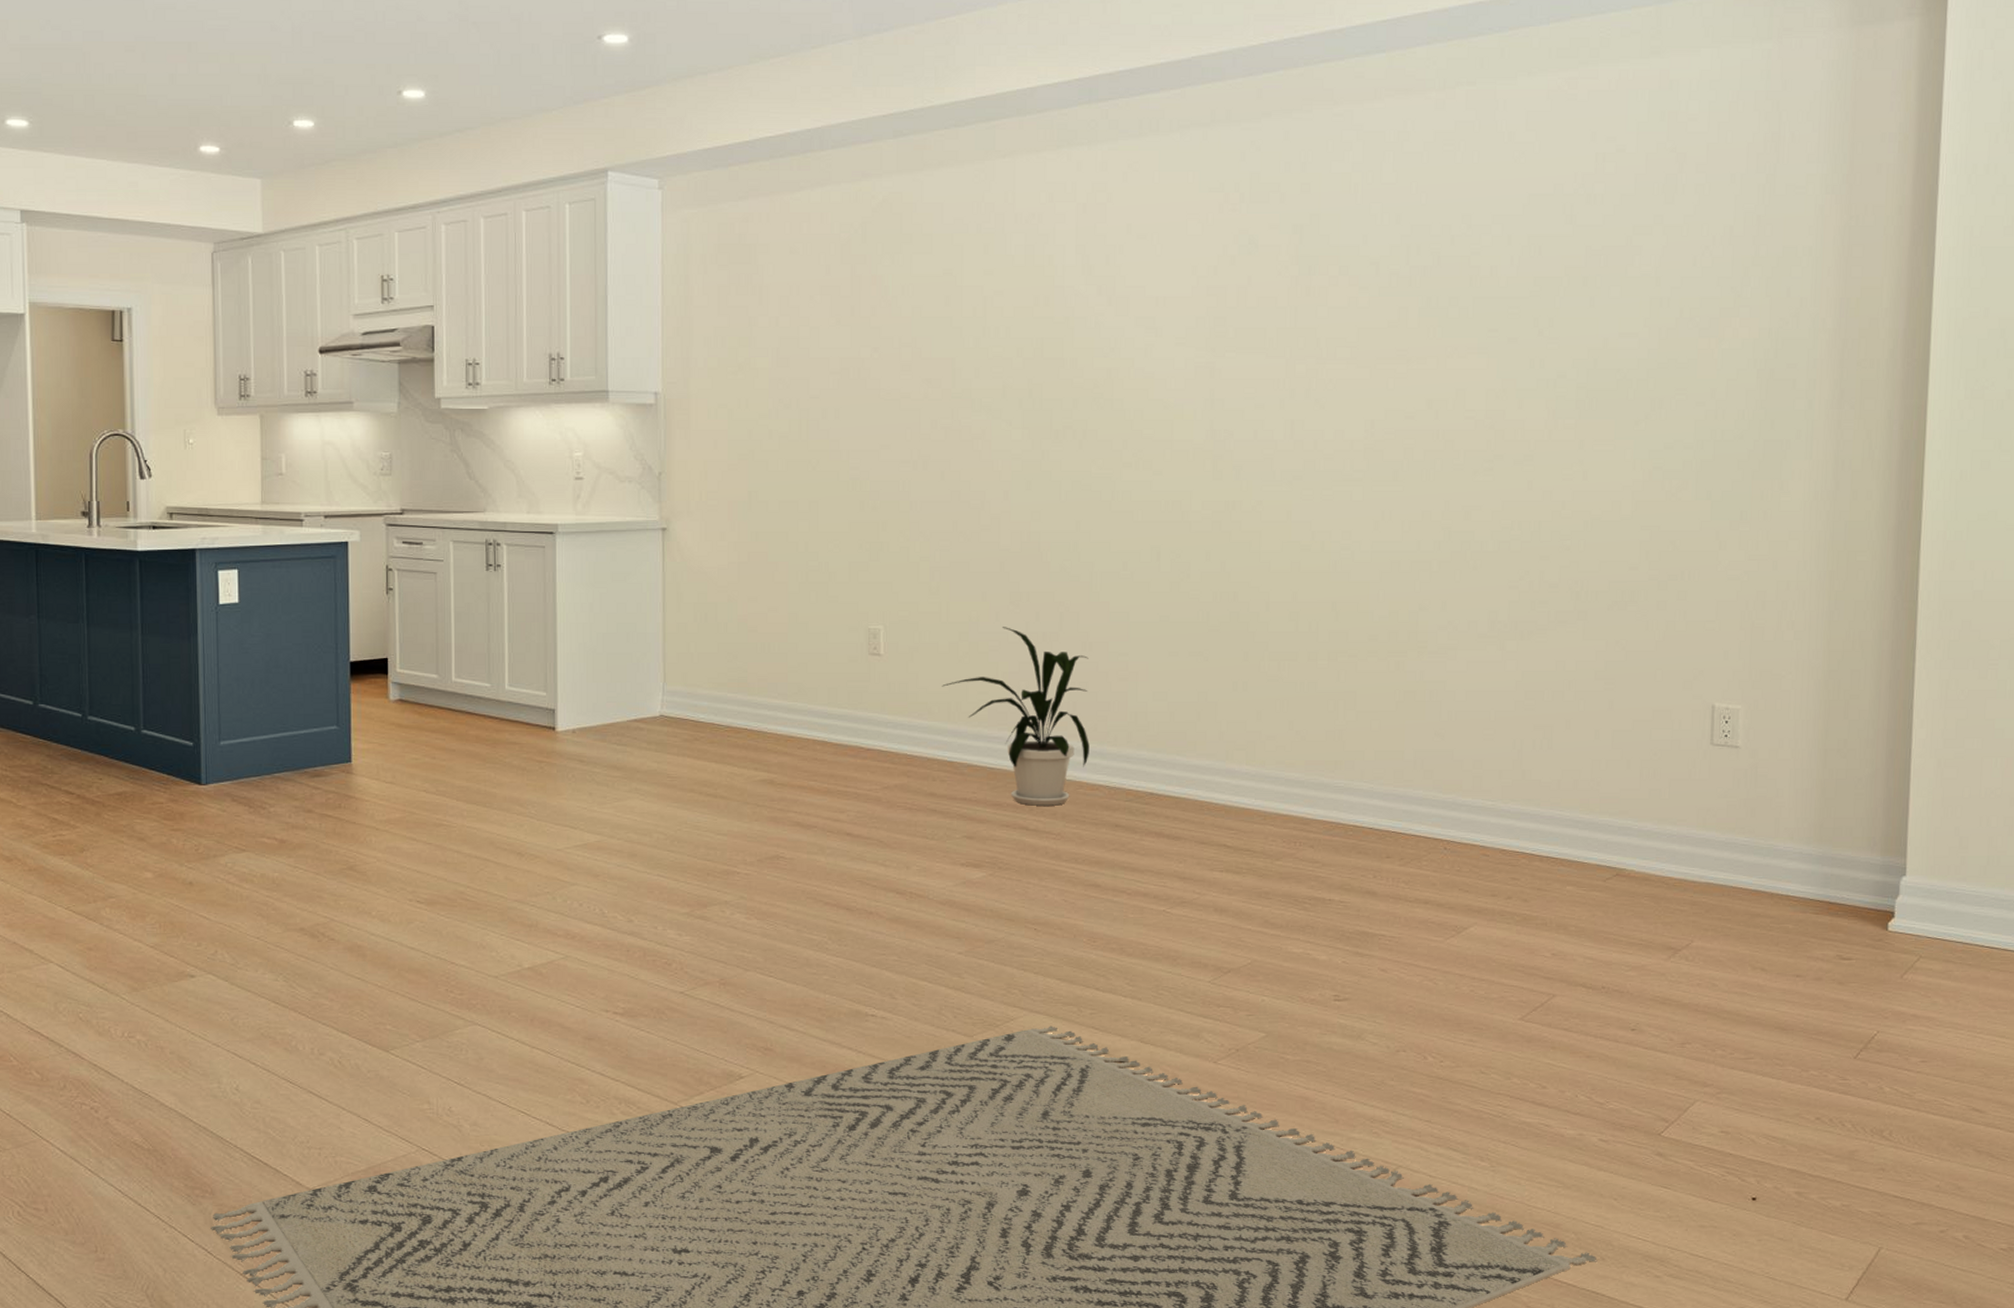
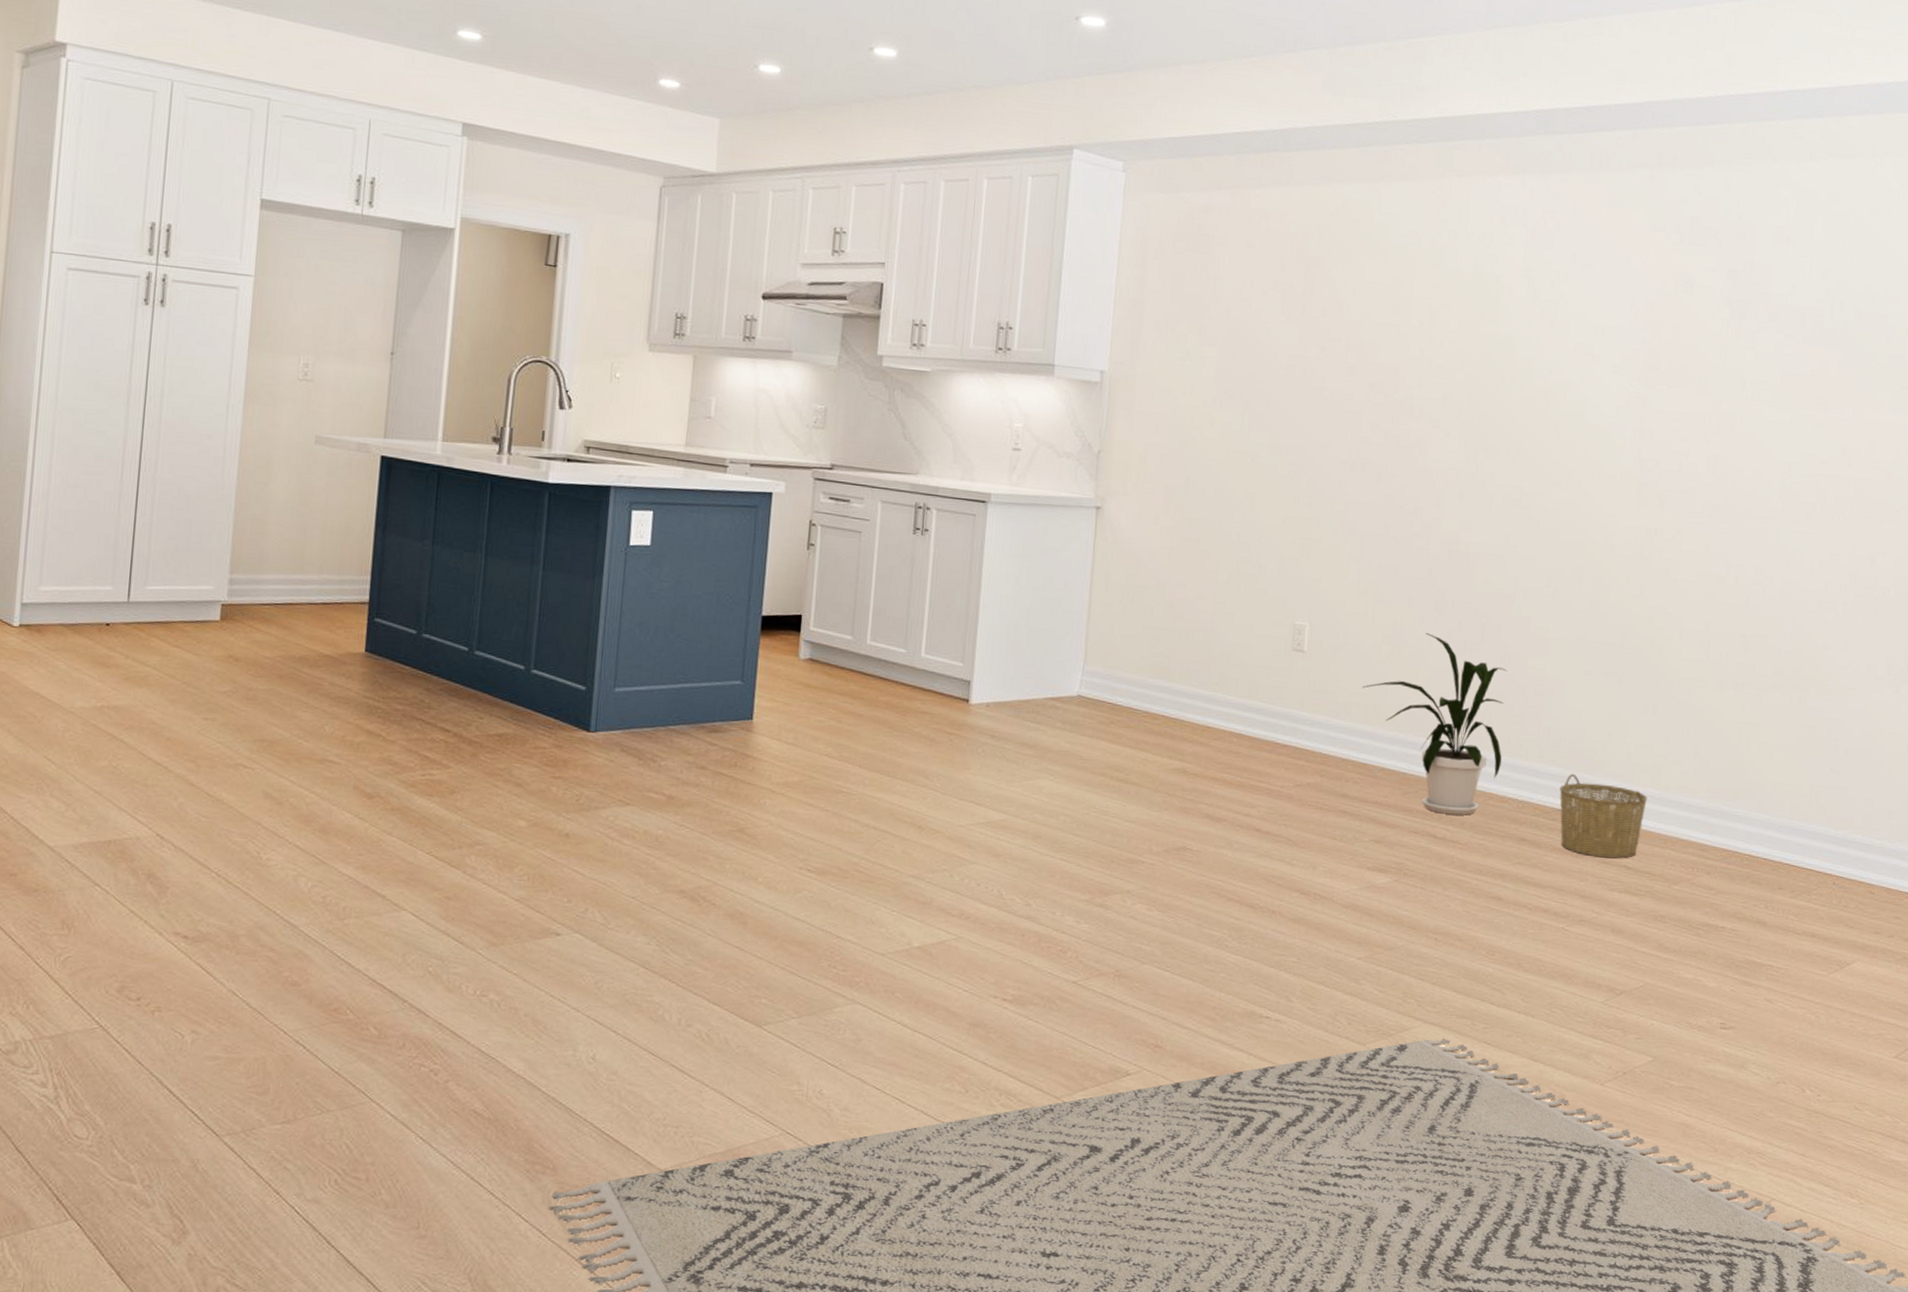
basket: none [1151,756,1243,838] -> present [1559,773,1647,859]

